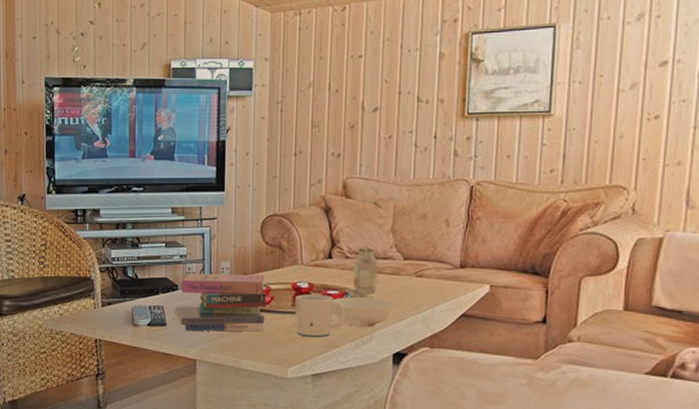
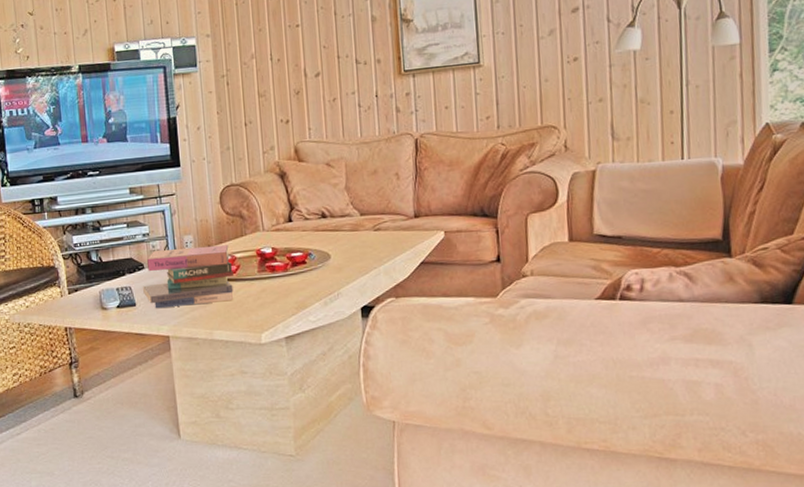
mug: present [295,294,345,338] -> none [261,257,311,301]
bowl: present [331,297,396,328] -> none [297,255,358,286]
vase: present [353,247,378,299] -> none [313,207,338,258]

